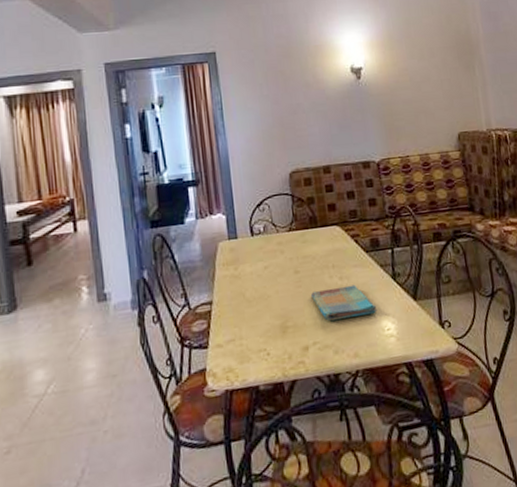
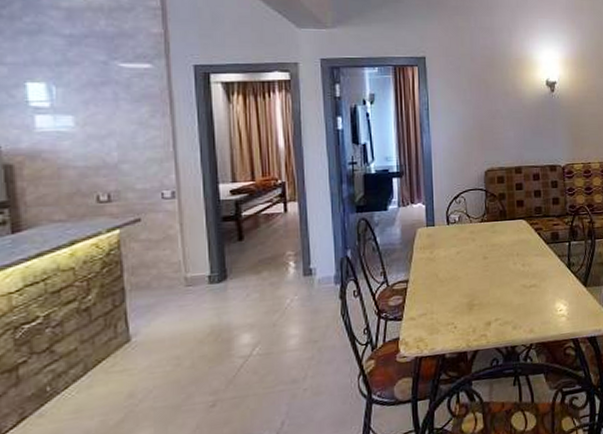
dish towel: present [311,284,378,322] -> none [497,271,553,302]

